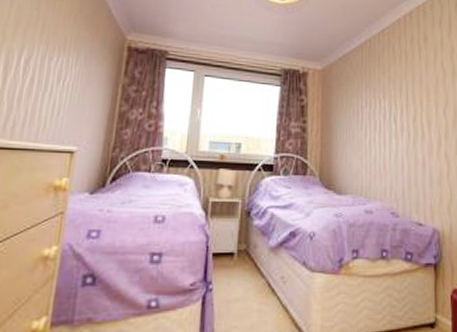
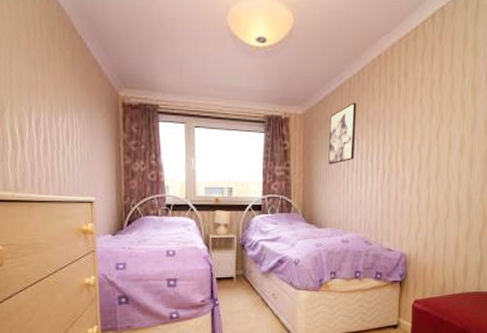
wall art: none [349,61,377,124] -> present [328,102,356,165]

